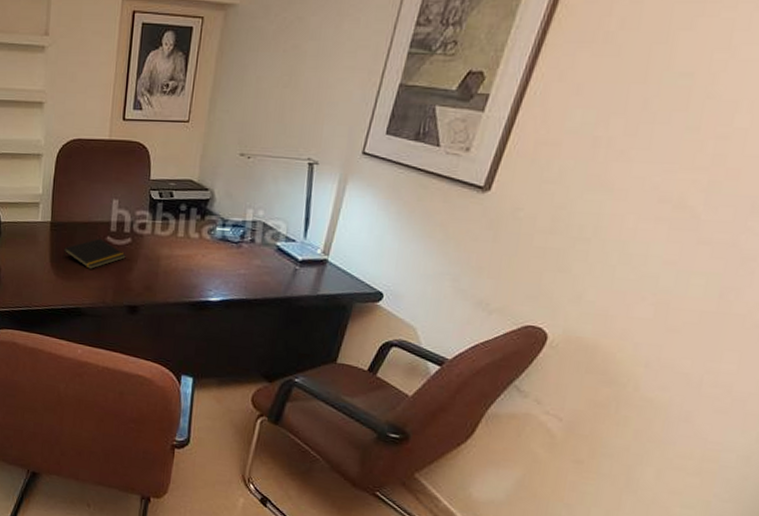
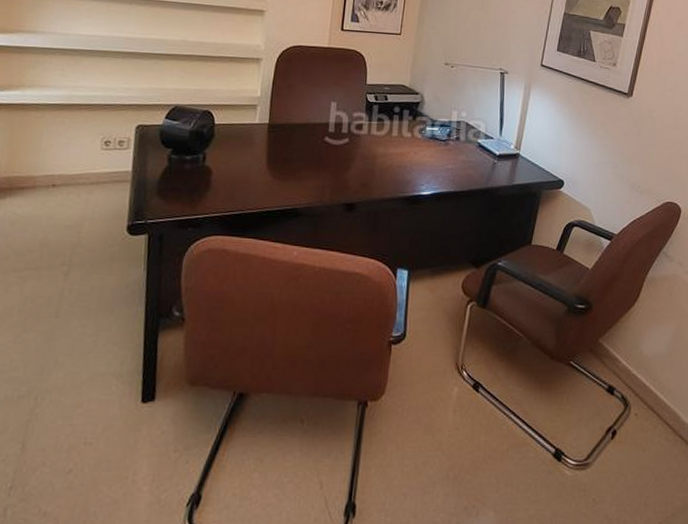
notepad: present [62,238,126,269] -> none [279,139,344,169]

